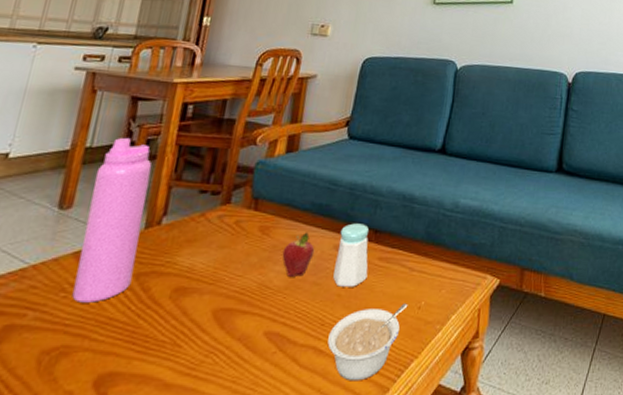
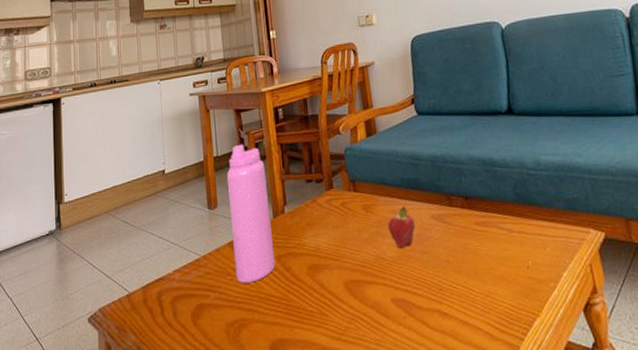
legume: present [327,303,408,382] -> none [448,264,516,341]
salt shaker: present [333,223,370,287] -> none [433,192,470,253]

